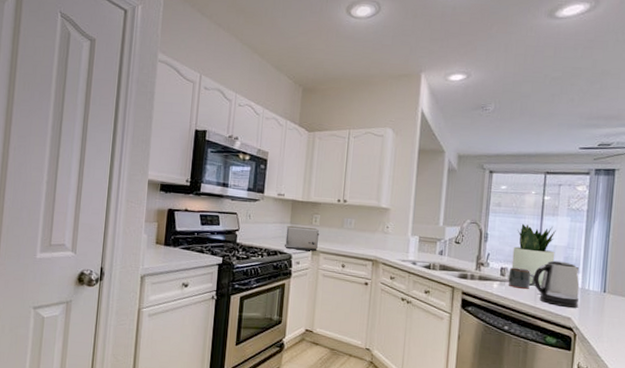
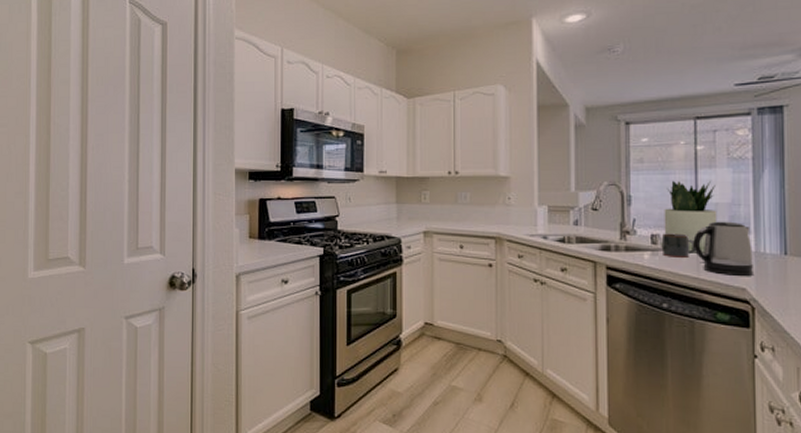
toaster: present [285,225,320,252] -> none [392,205,431,233]

